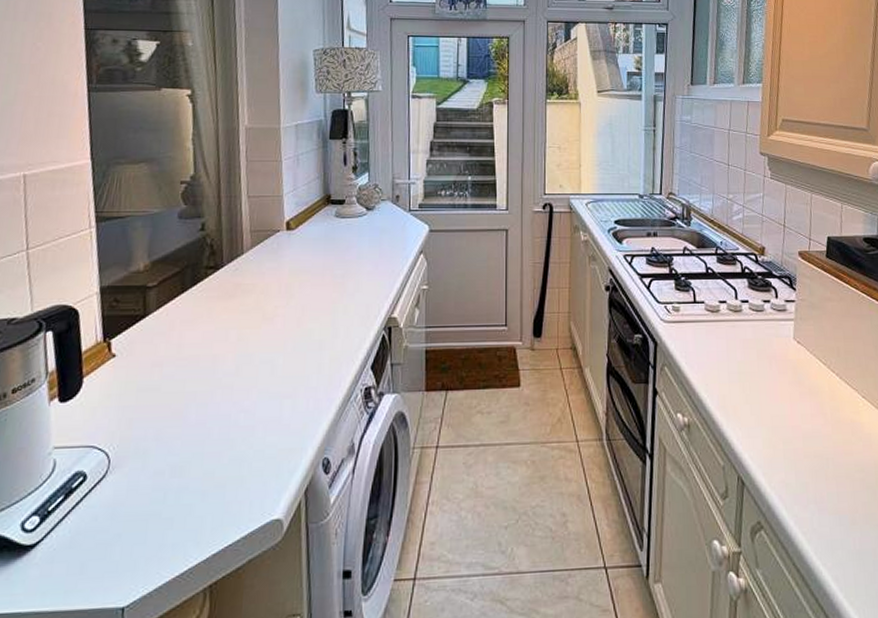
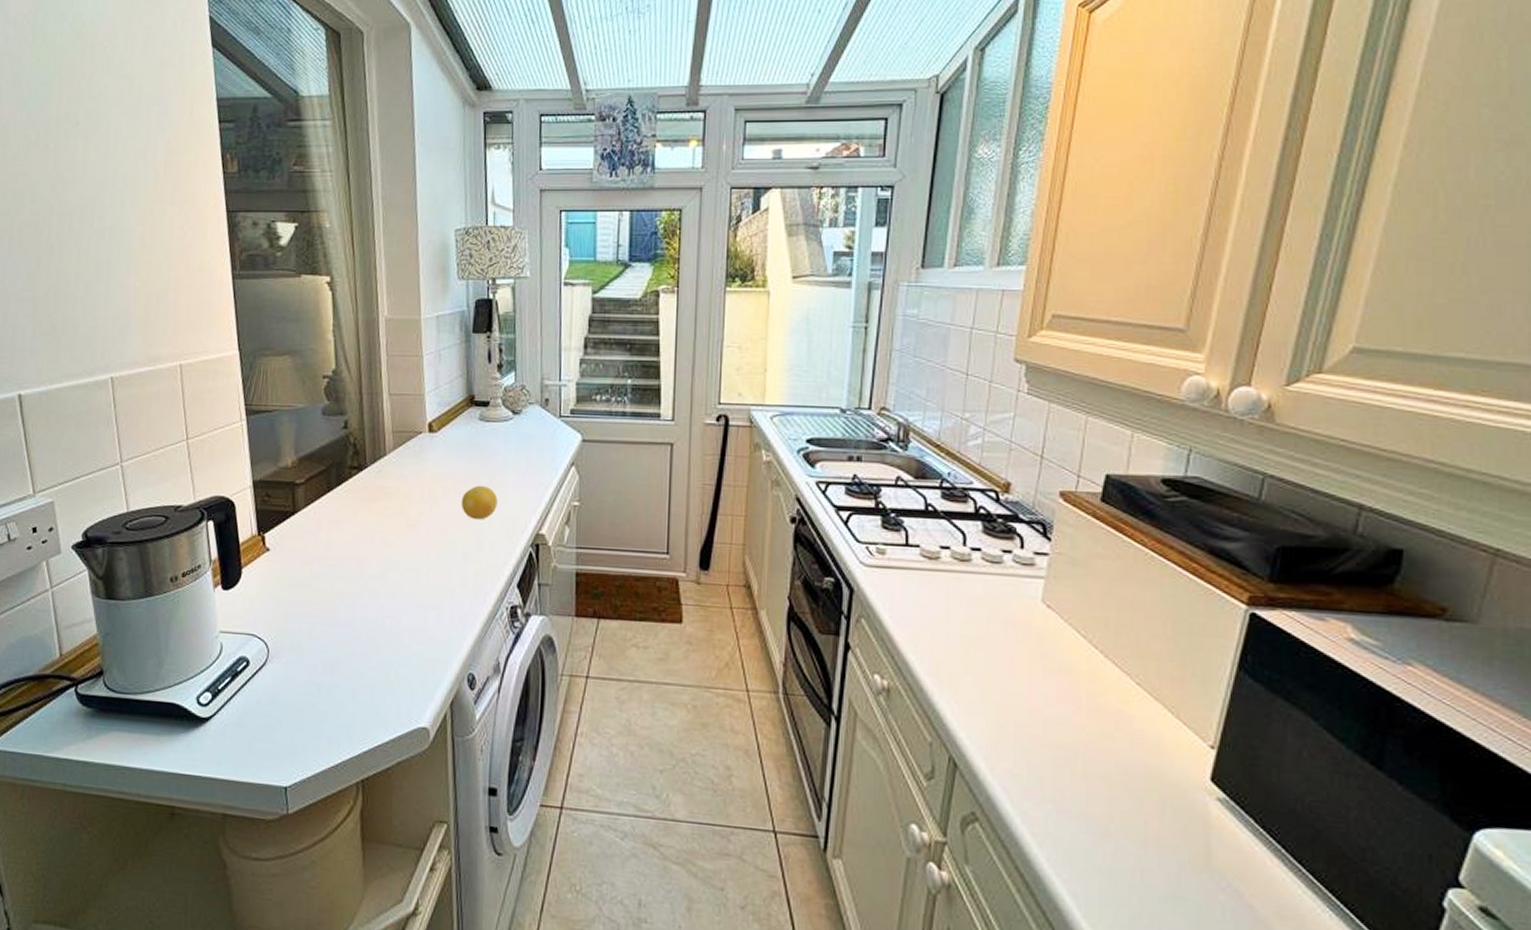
fruit: none [317,276,353,309] -> present [460,485,498,520]

